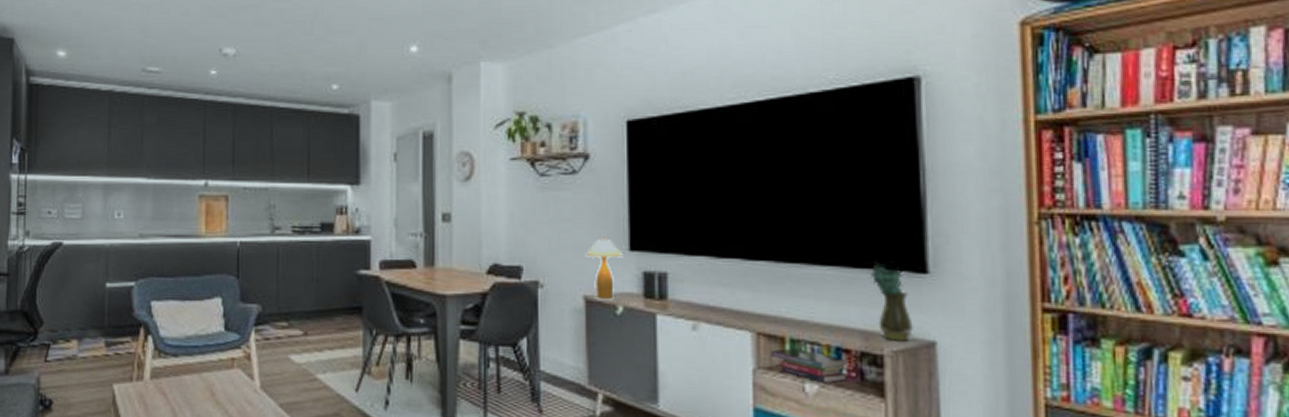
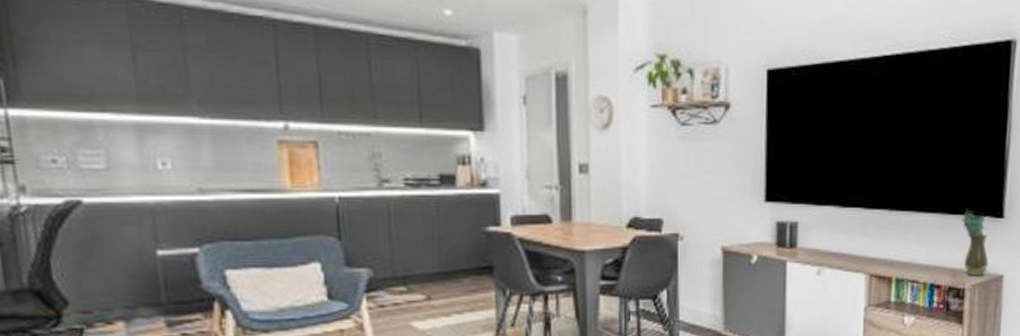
table lamp: present [586,235,623,299] -> none [725,187,759,249]
books: present [770,348,847,384] -> none [879,287,938,316]

